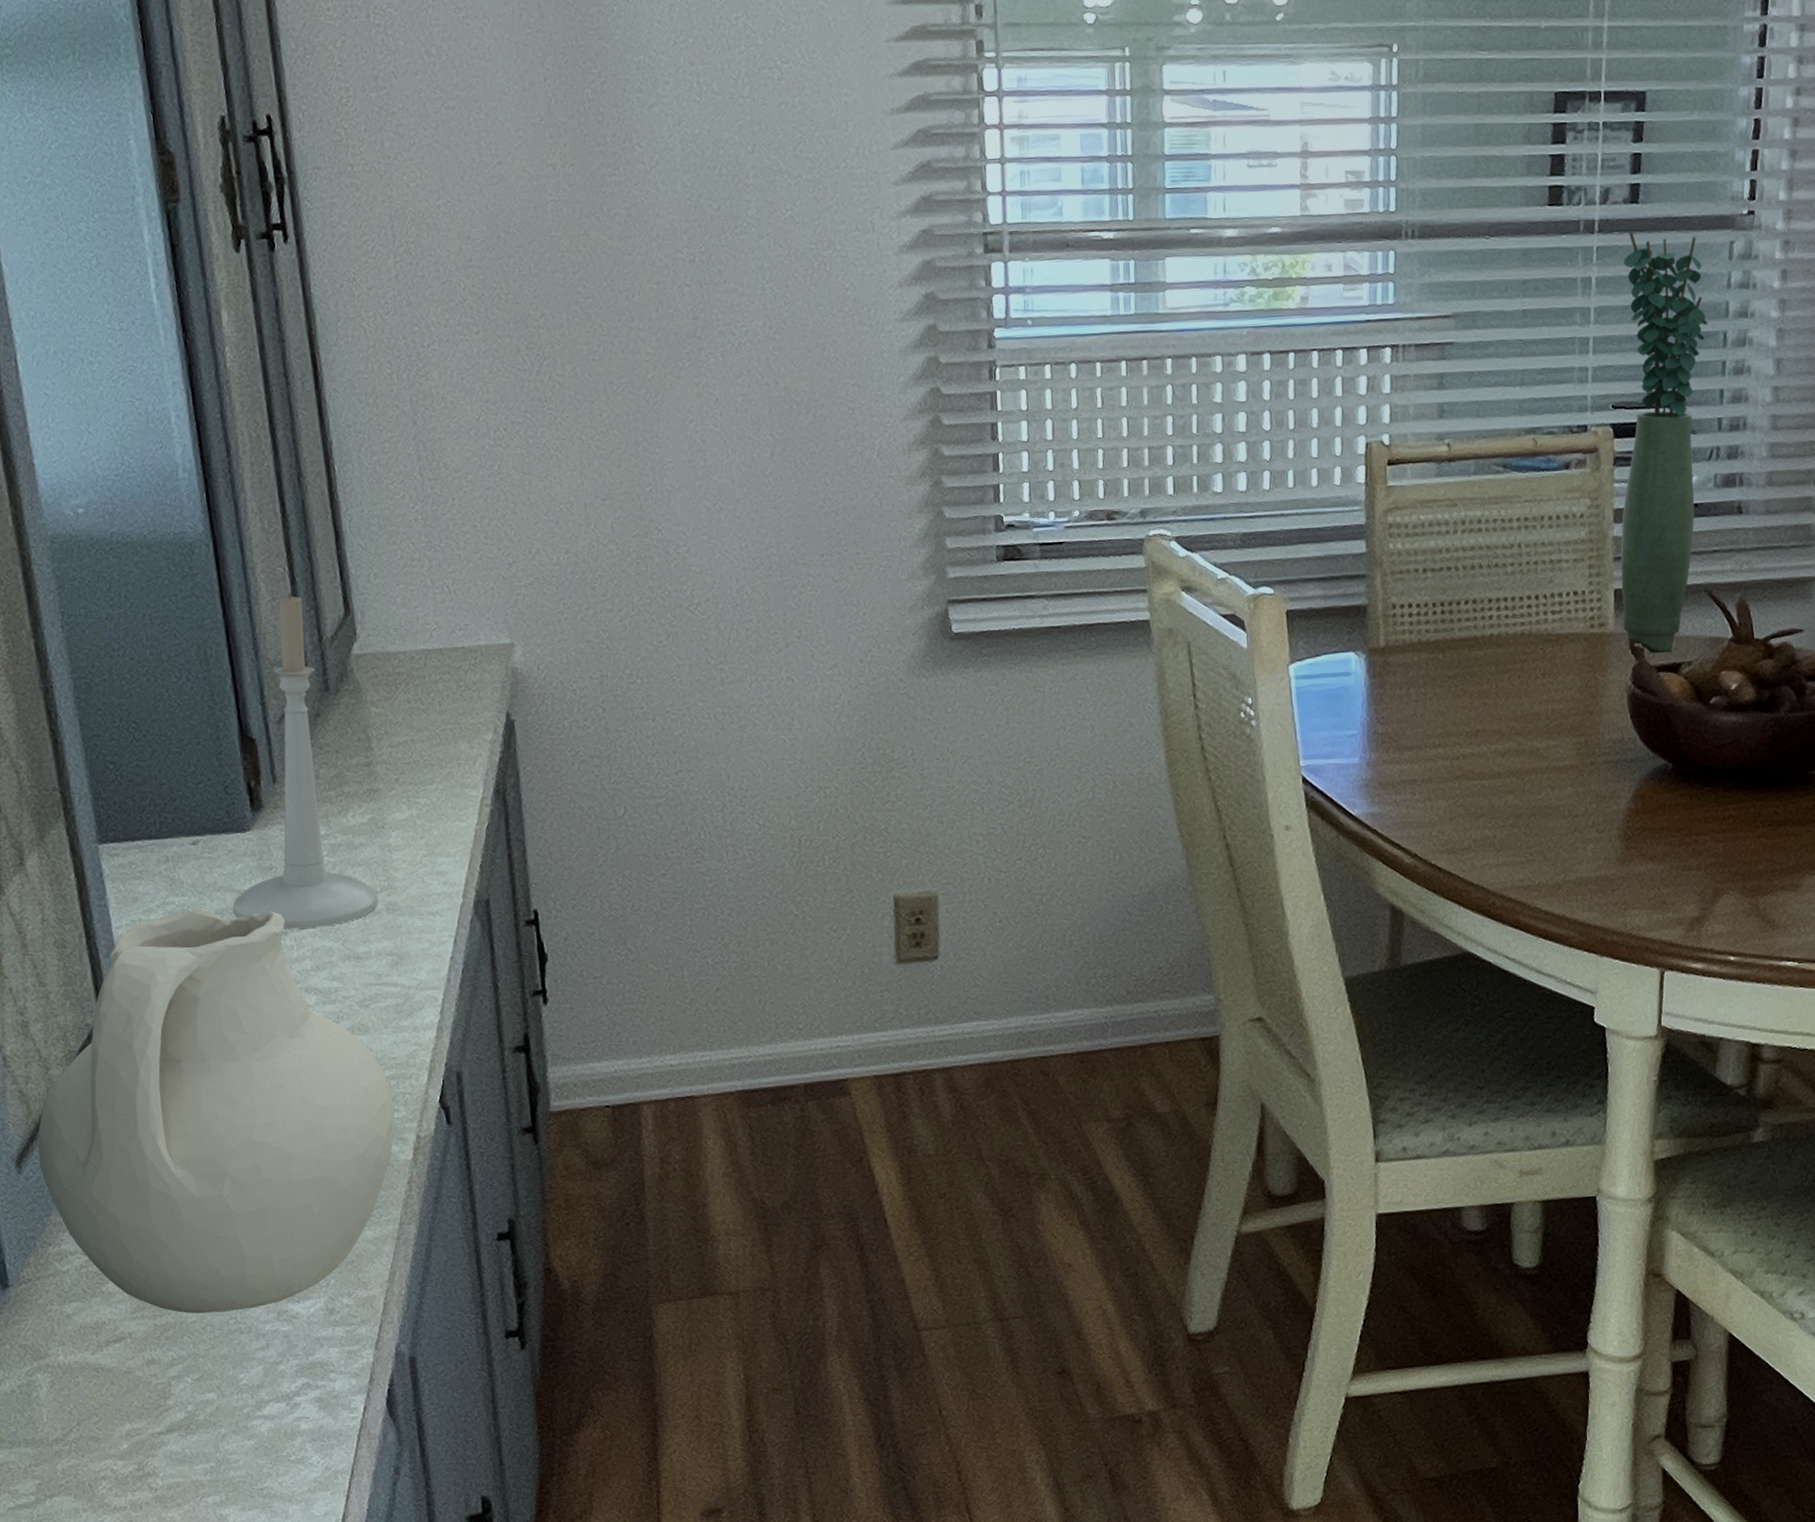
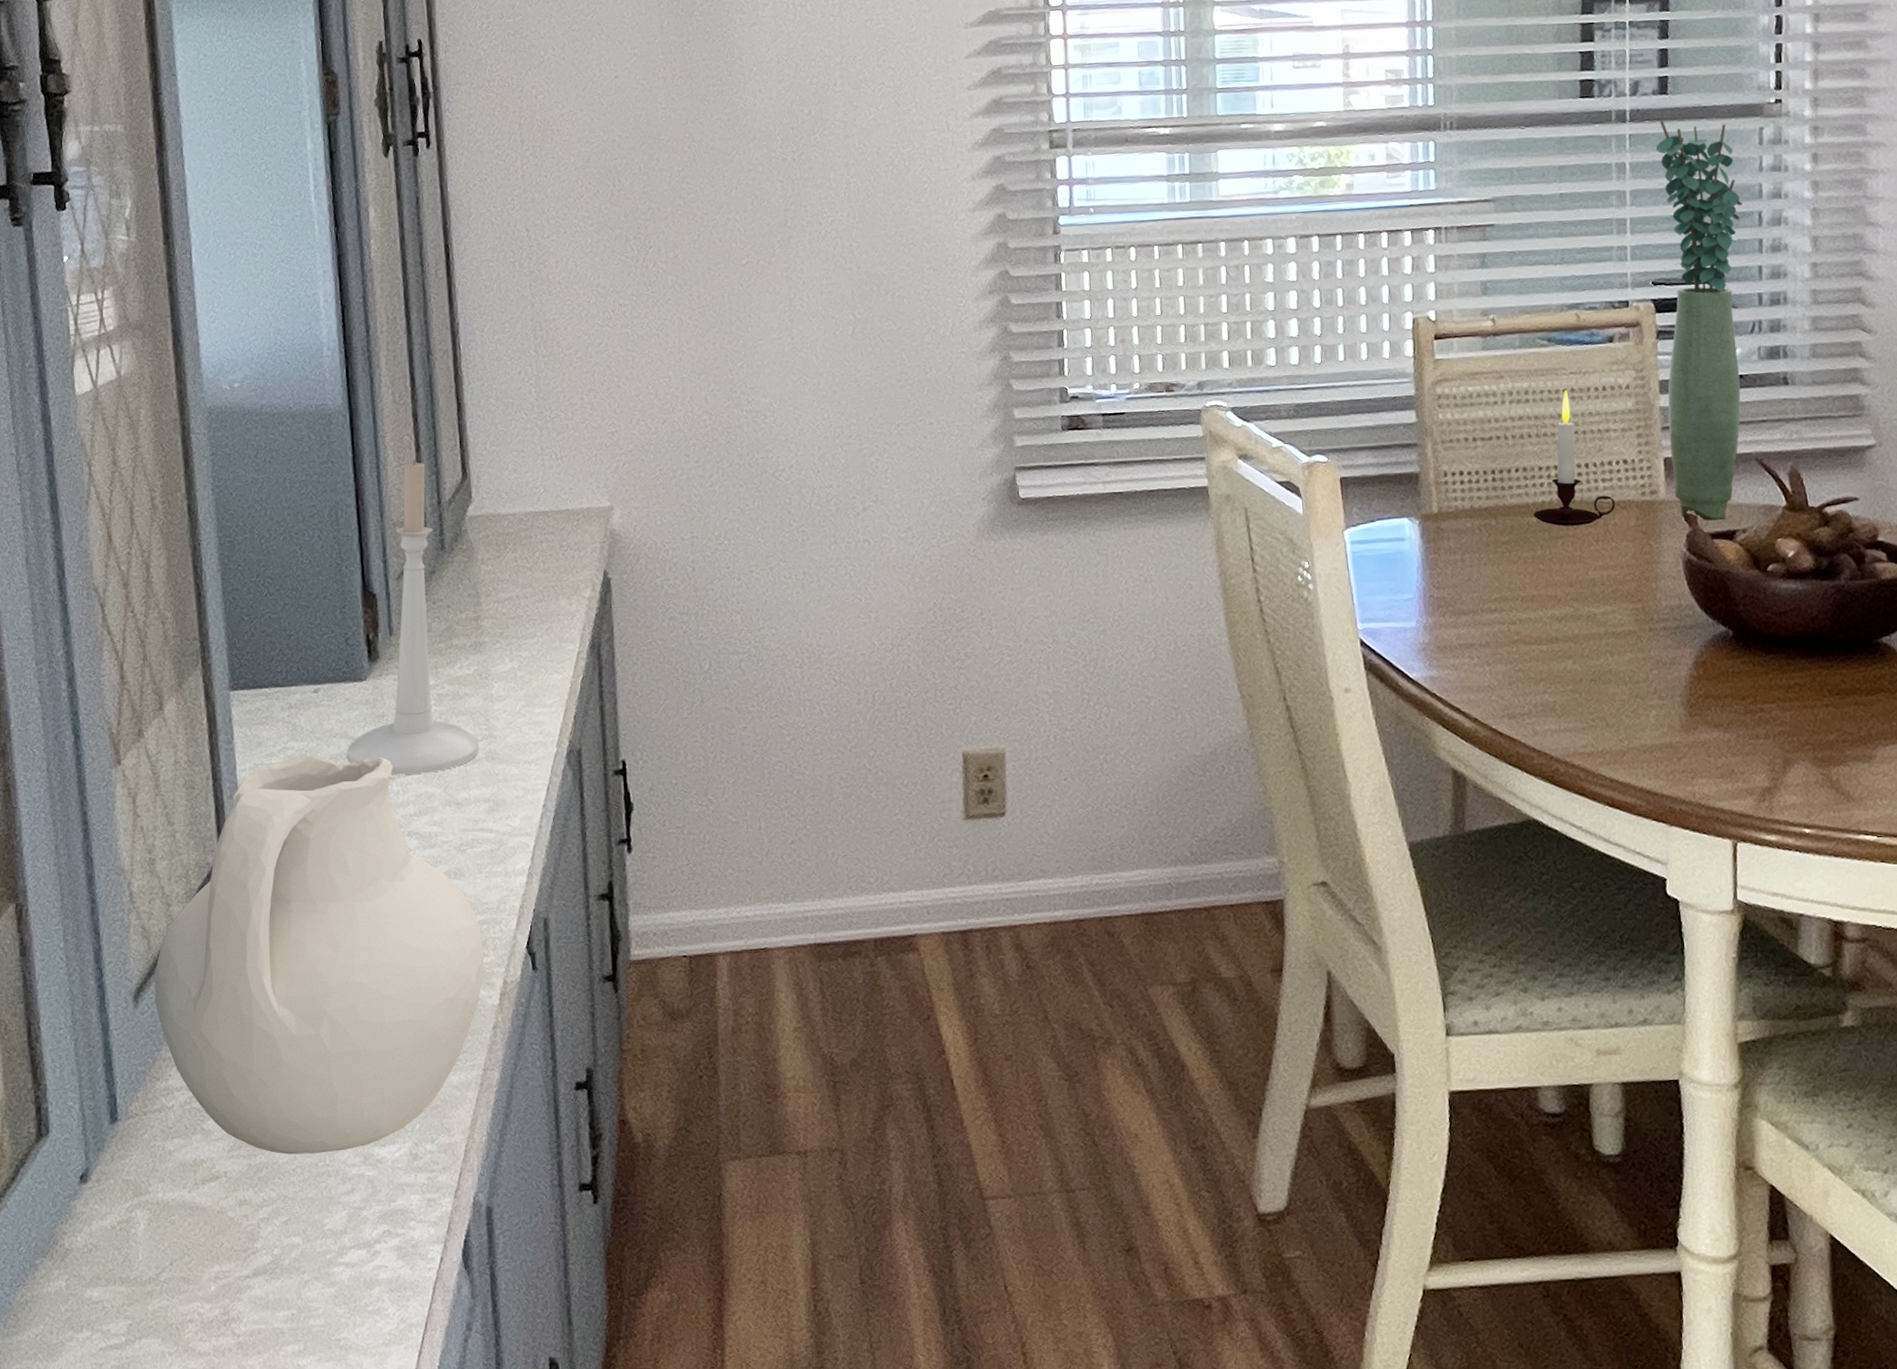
candle: none [1480,518,1563,660] -> present [1533,389,1615,527]

